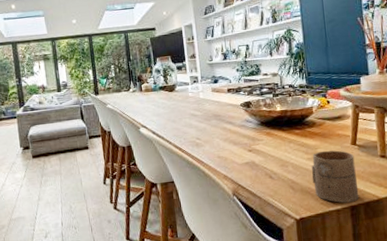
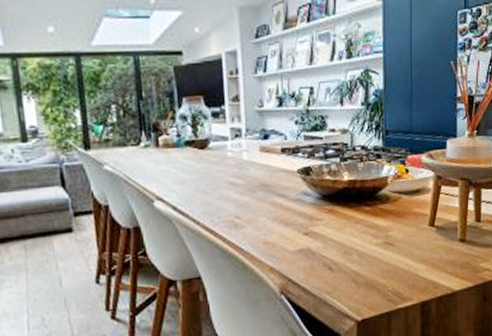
cup: present [311,150,359,203] -> none [379,233,432,299]

